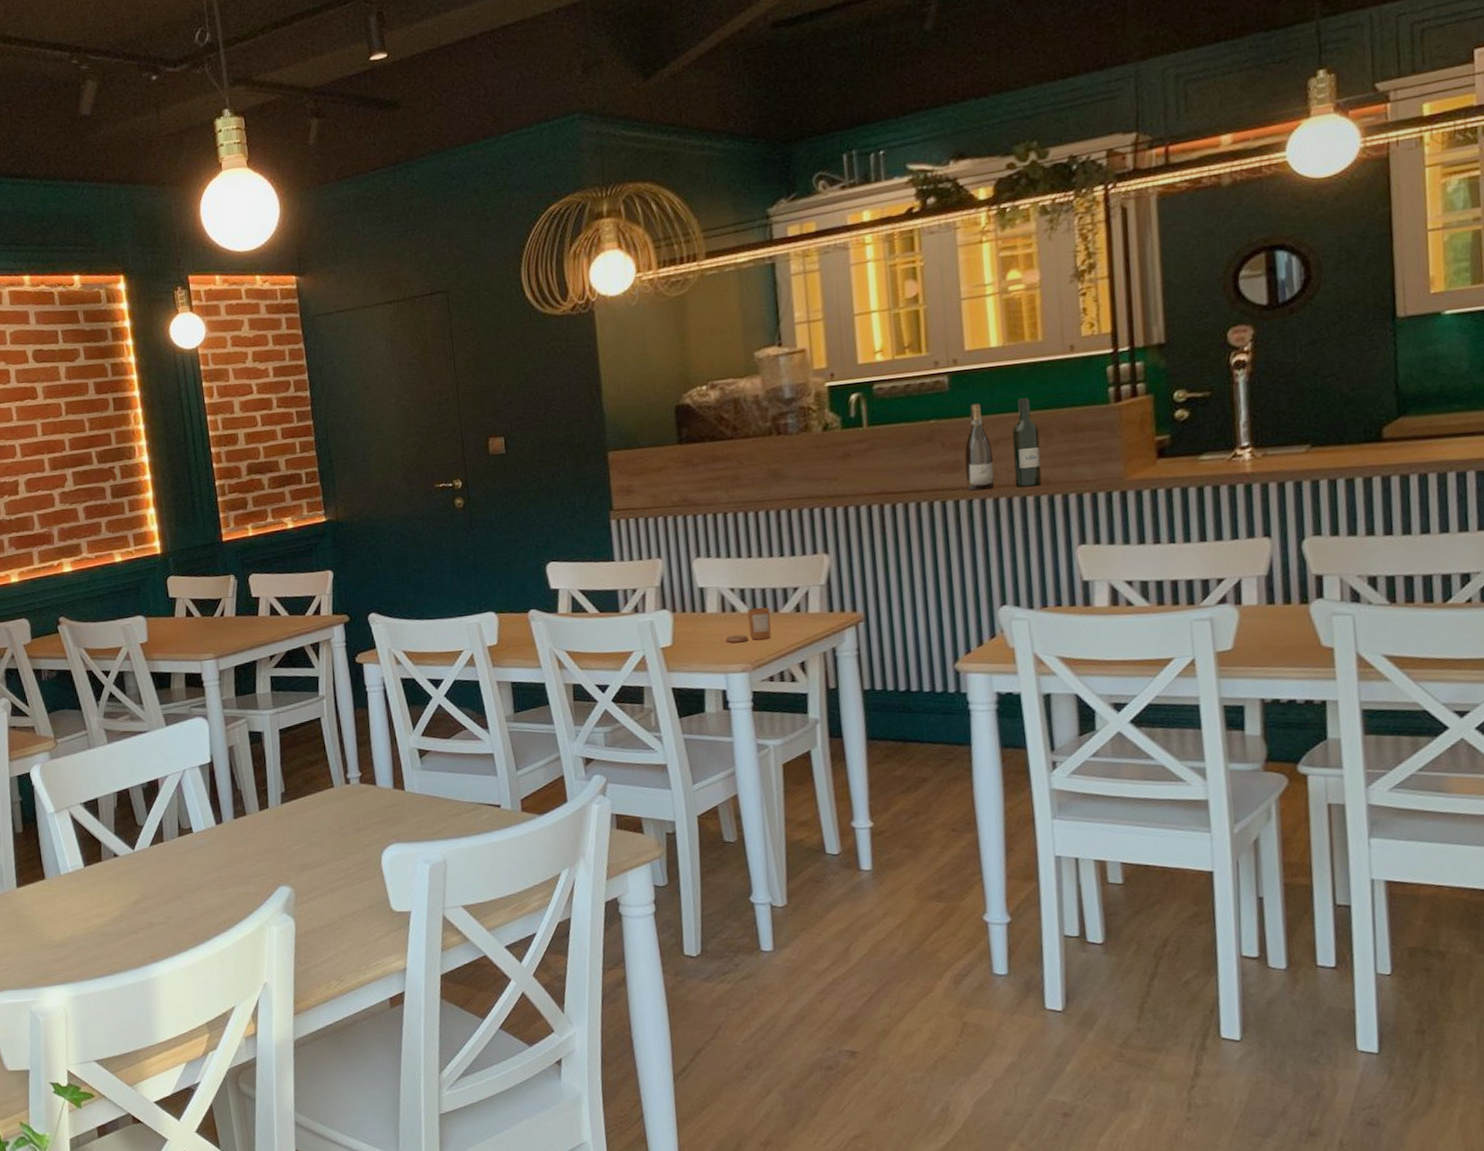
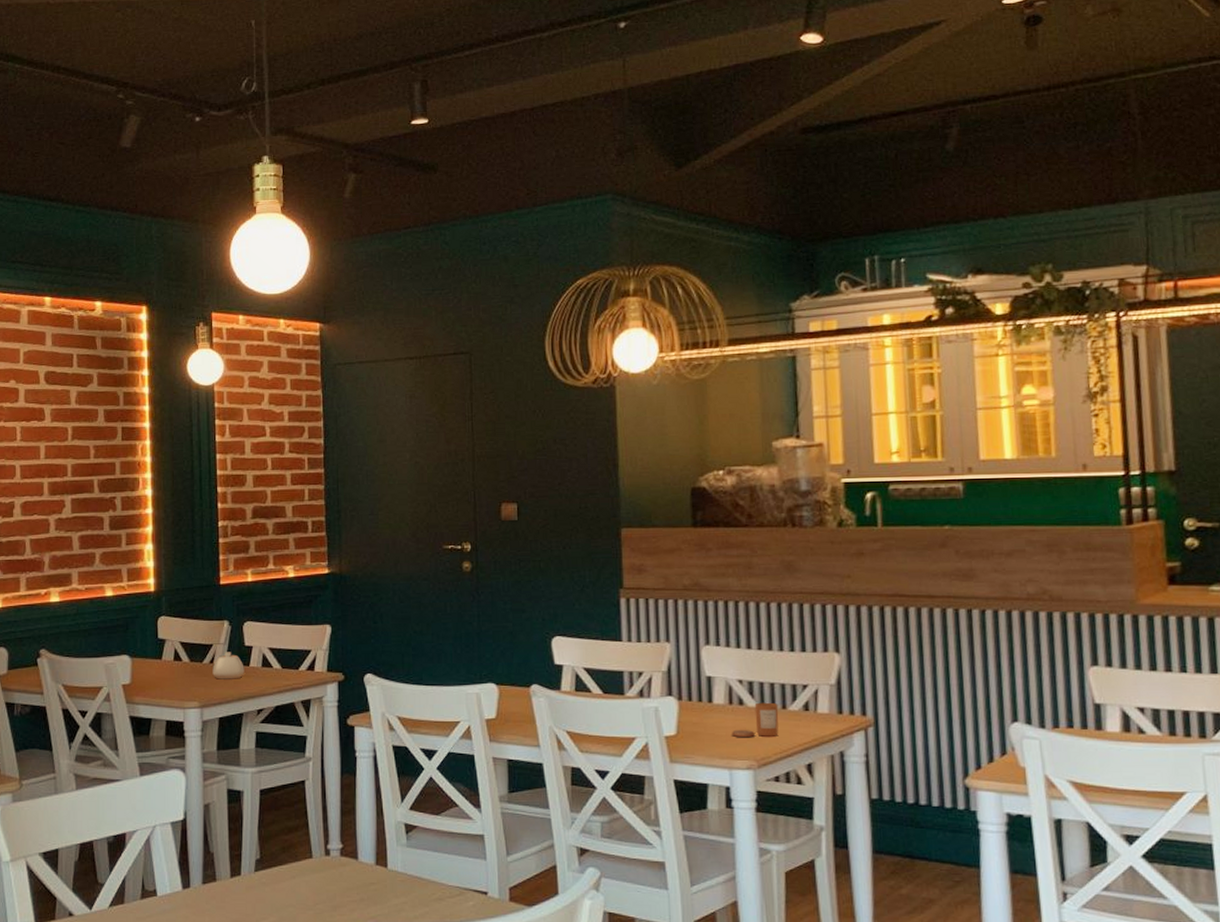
sugar bowl: none [223,604,255,631] -> present [212,652,246,680]
wine bottle: present [964,403,995,491] -> none [977,513,1007,602]
wine bottle: present [1012,397,1042,489] -> none [1025,512,1055,603]

